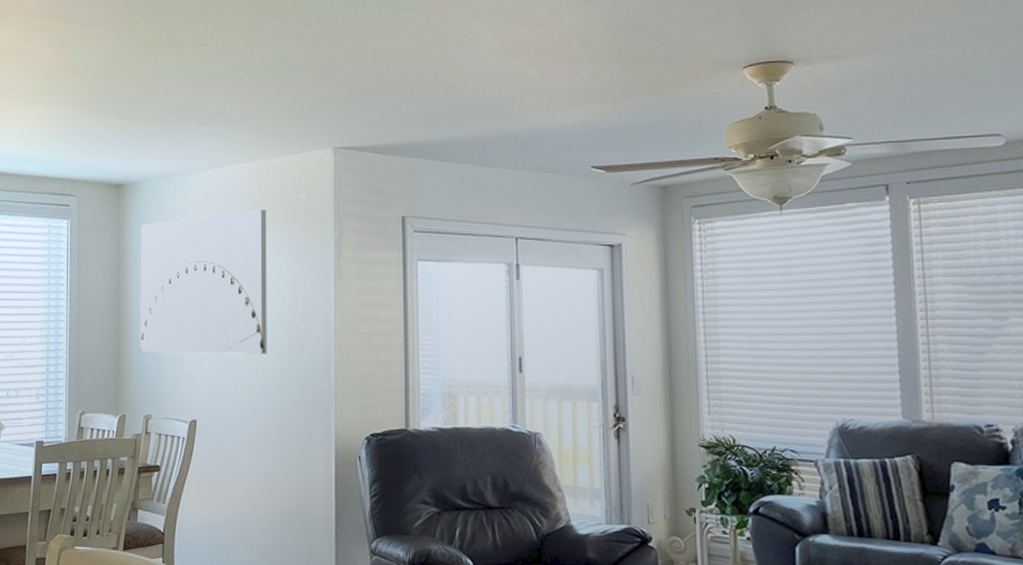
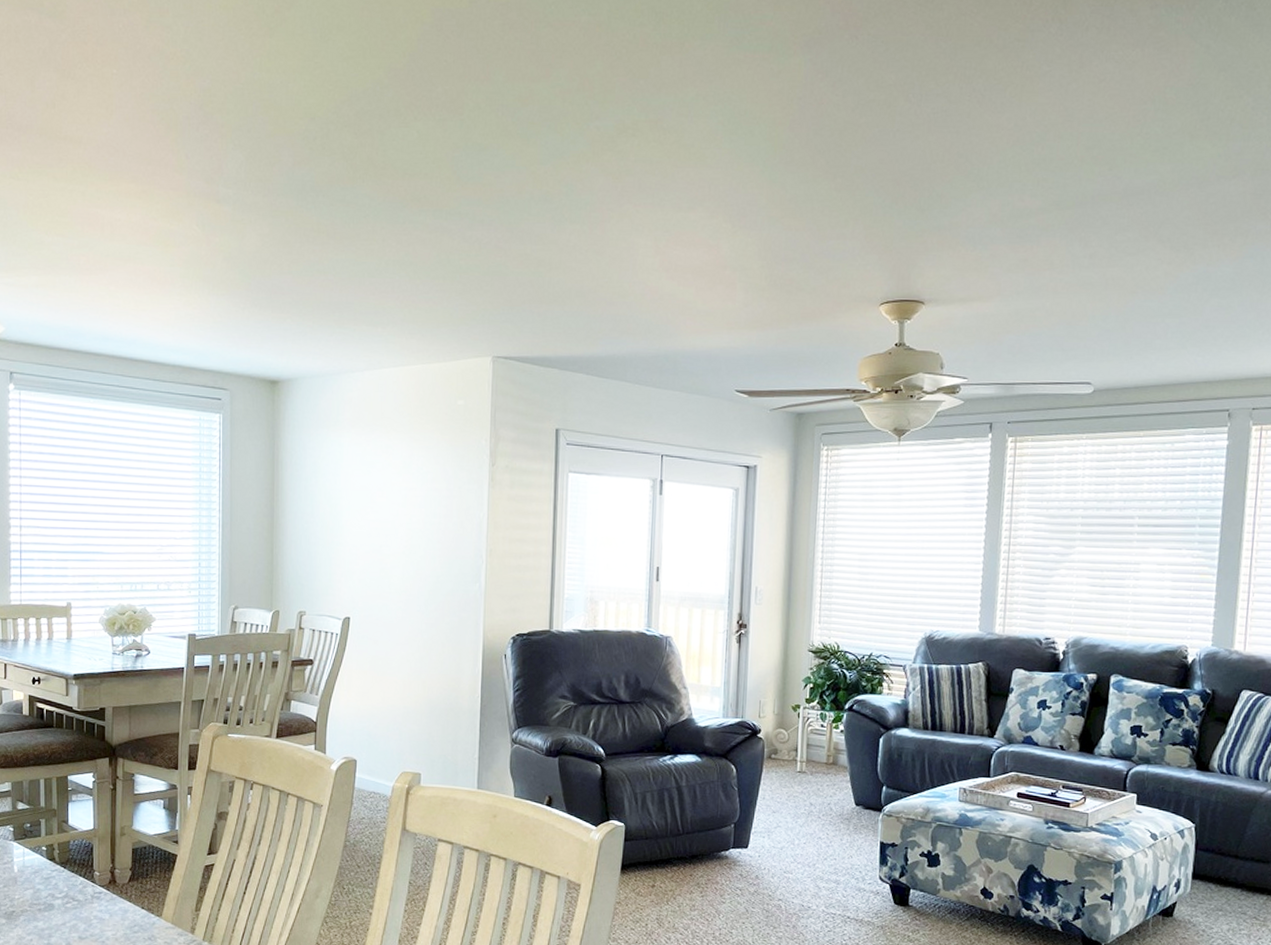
wall art: present [140,209,267,354] -> none [294,414,424,557]

